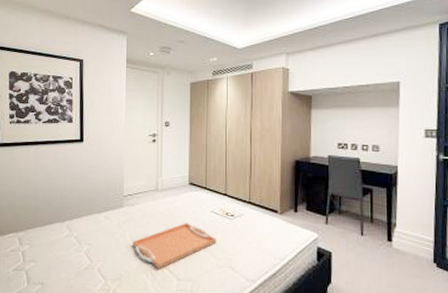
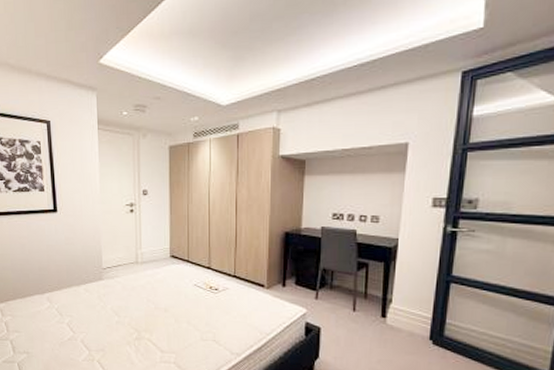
serving tray: present [132,223,216,269] -> none [114,296,200,341]

